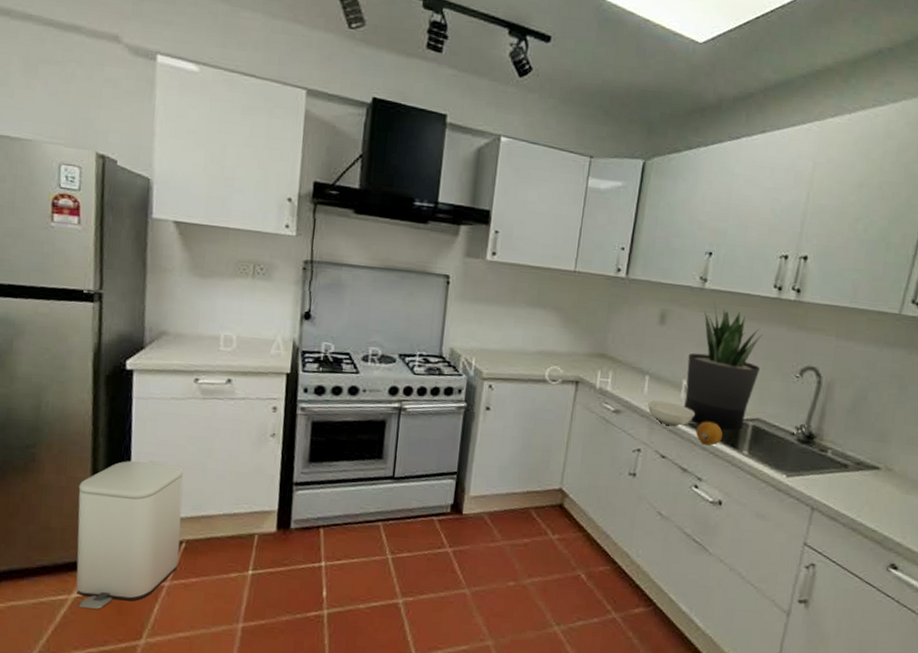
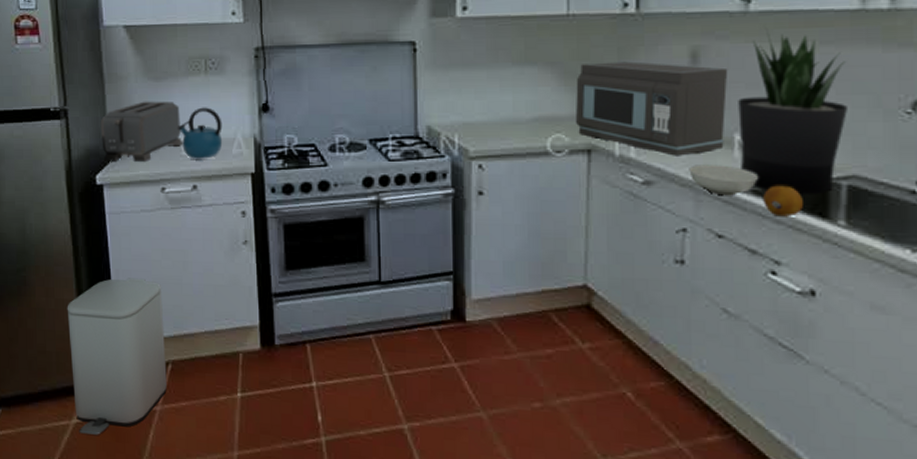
toaster: none [136,295,223,354] -> present [100,101,184,163]
kettle: none [219,308,264,357] -> present [178,107,223,160]
microwave: none [569,312,685,394] -> present [575,61,728,156]

